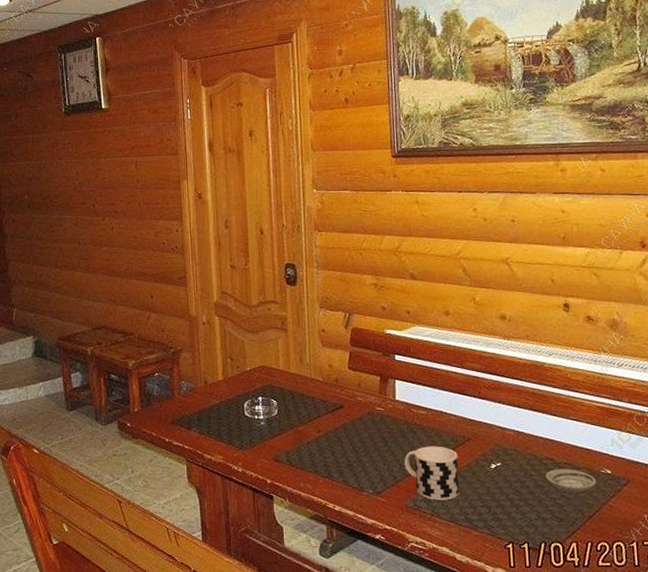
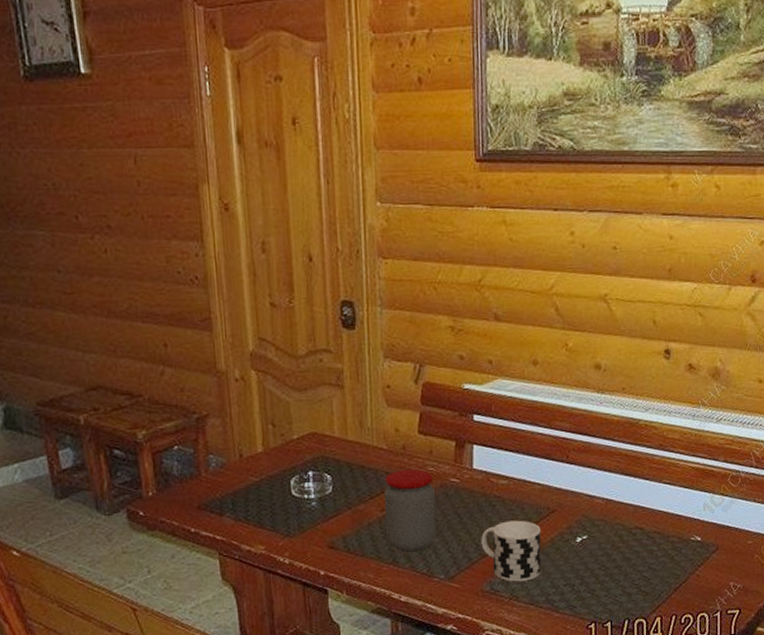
jar: none [321,399,366,468] -> present [384,469,437,552]
saucer: present [545,469,597,494] -> none [633,538,685,565]

